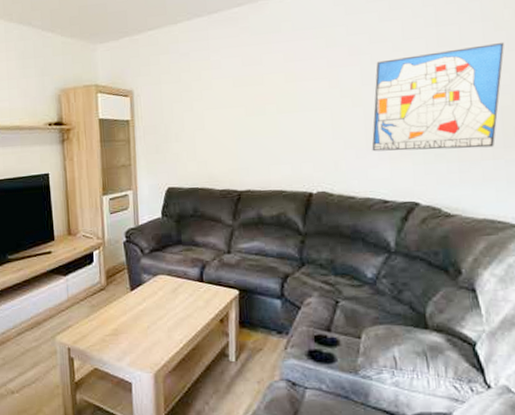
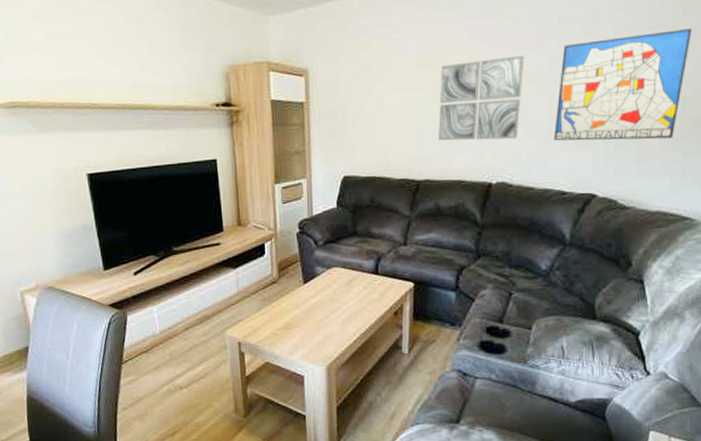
wall art: none [257,72,339,153] -> present [438,55,525,141]

